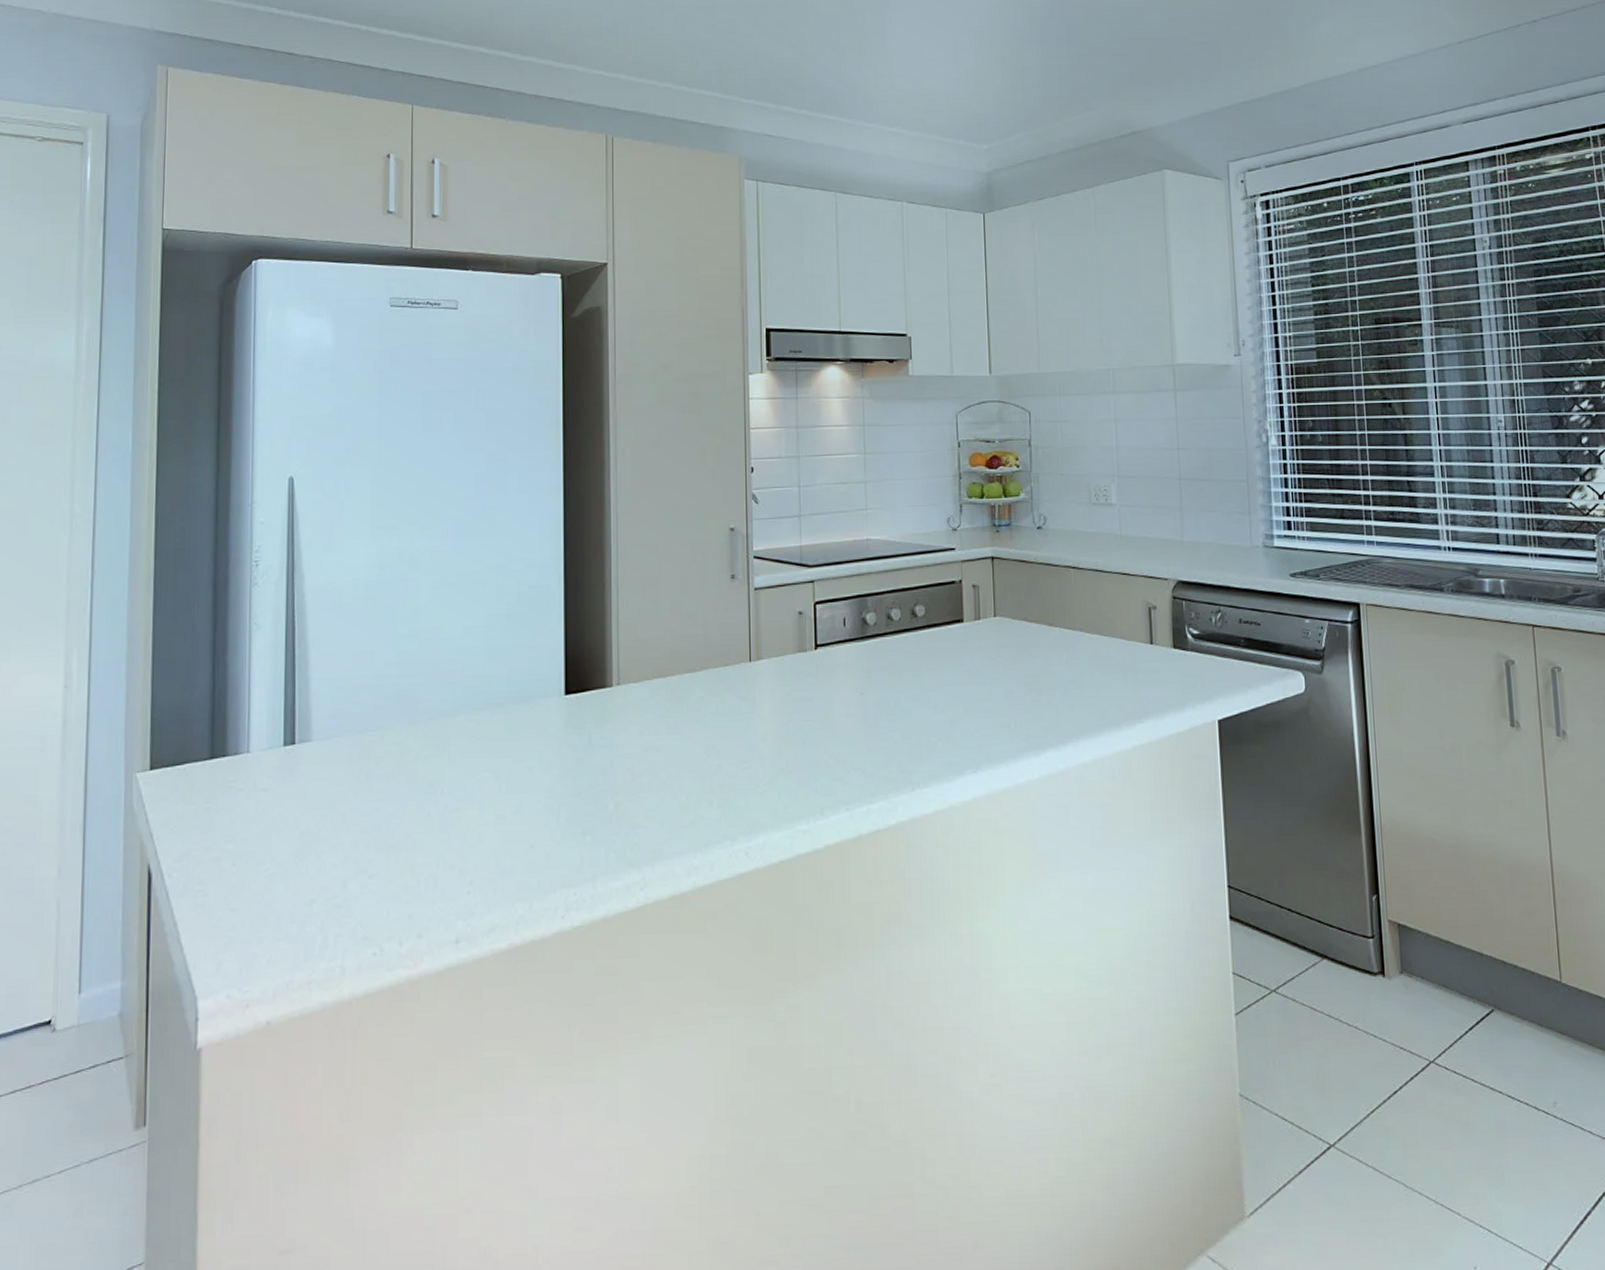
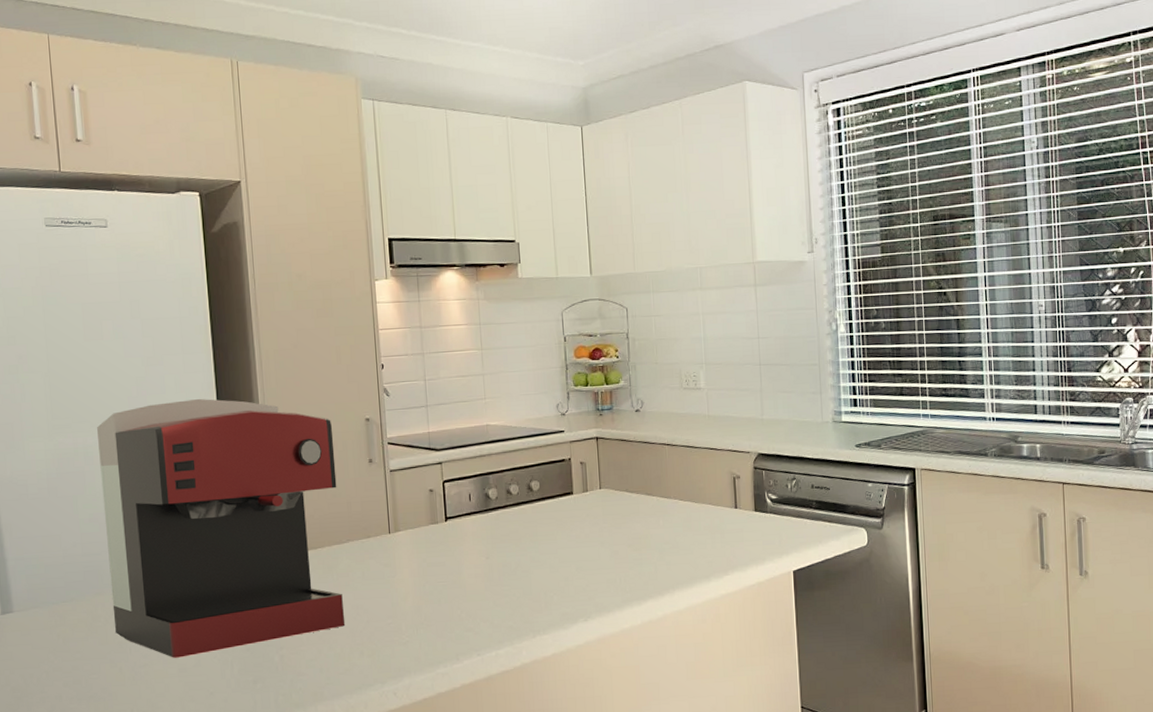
coffee maker: none [426,501,693,802] -> present [97,399,344,658]

